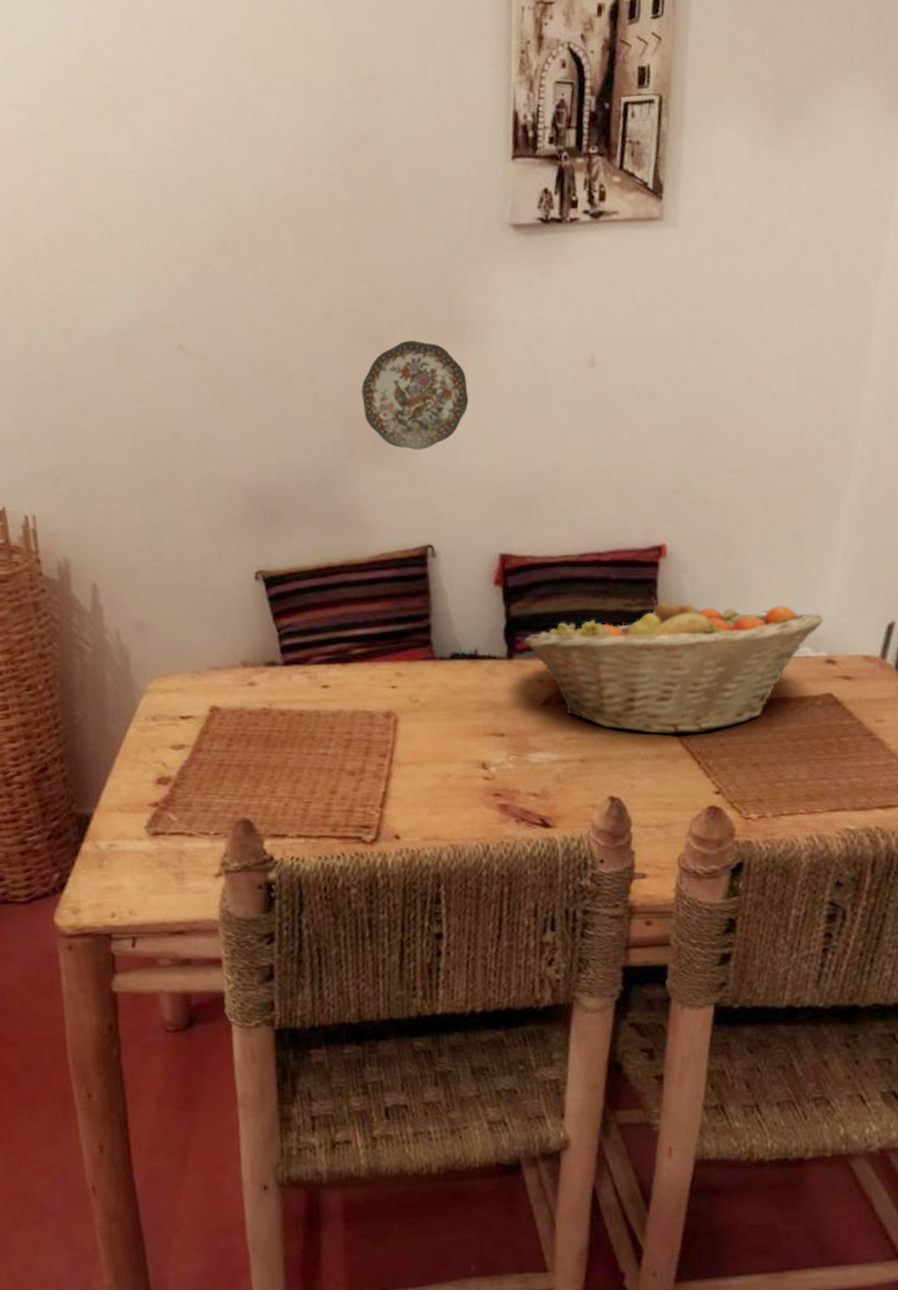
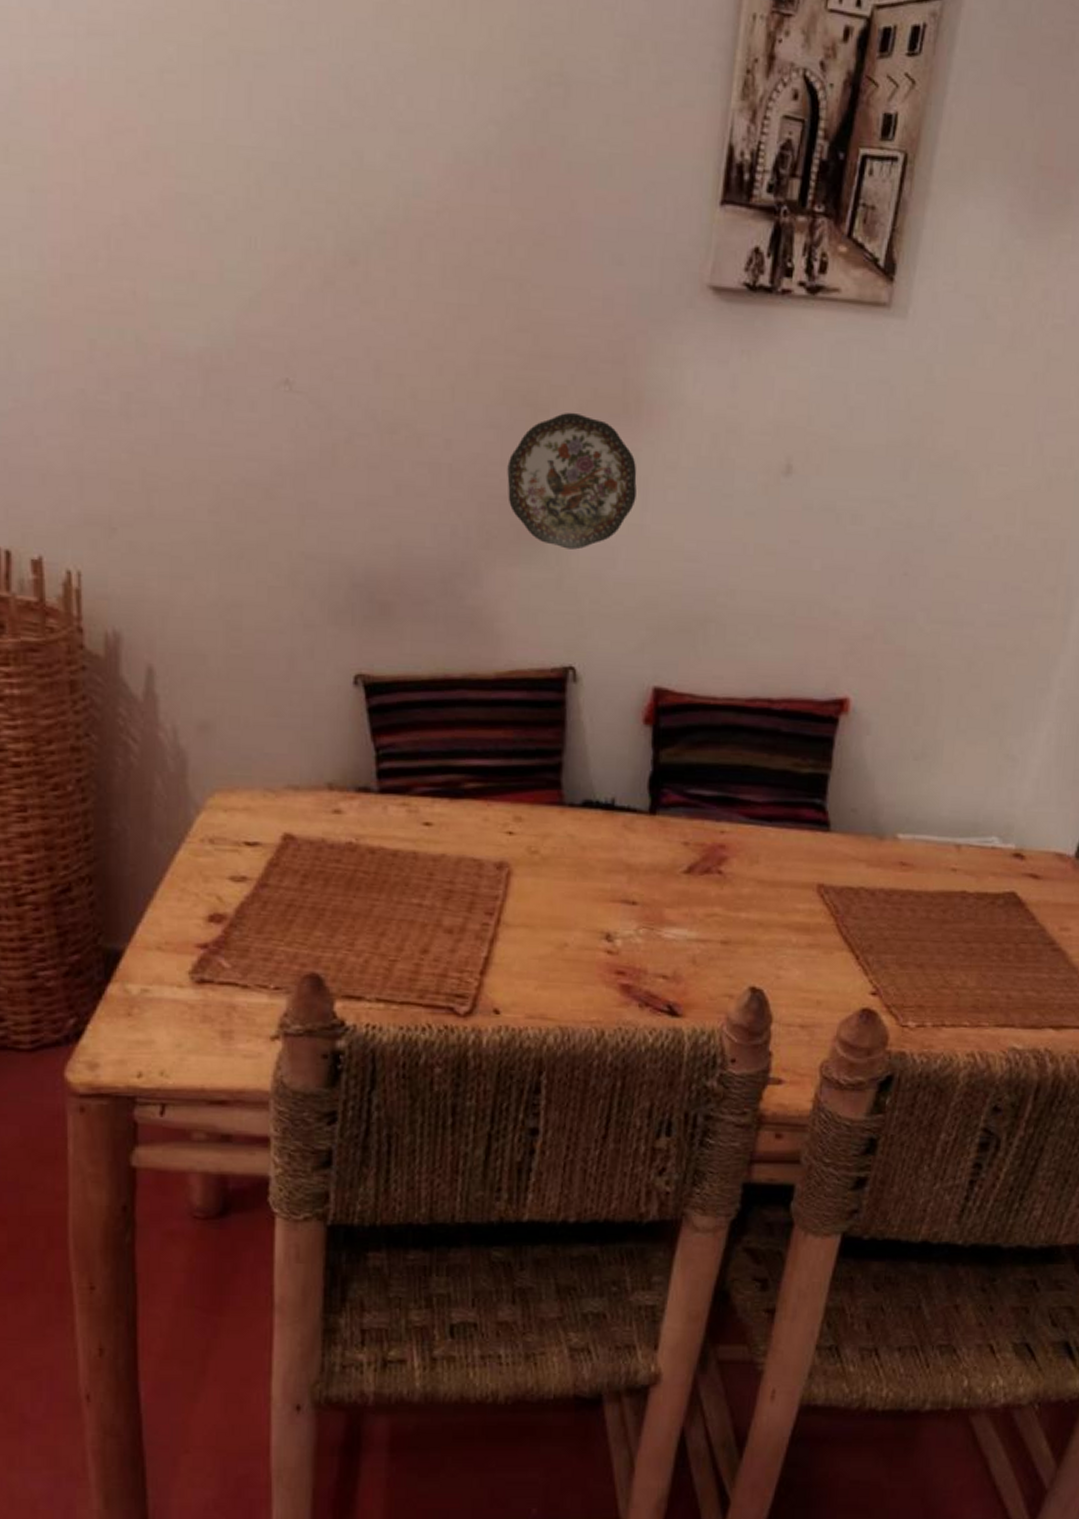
fruit basket: present [524,596,824,735] -> none [672,758,1018,924]

